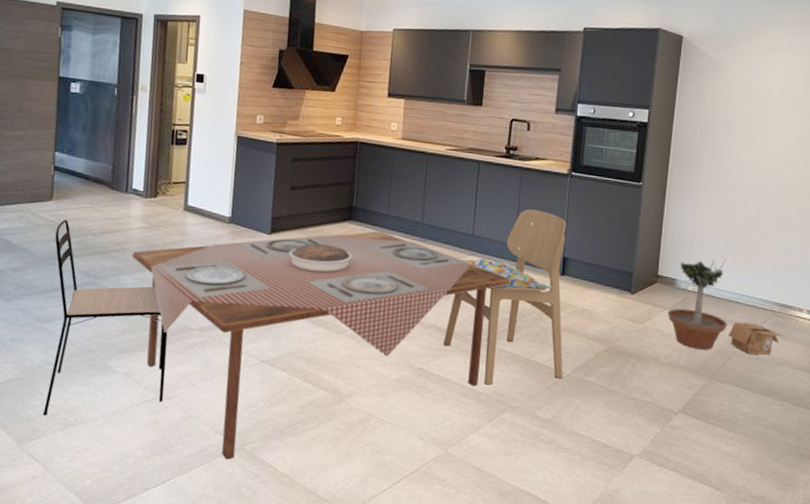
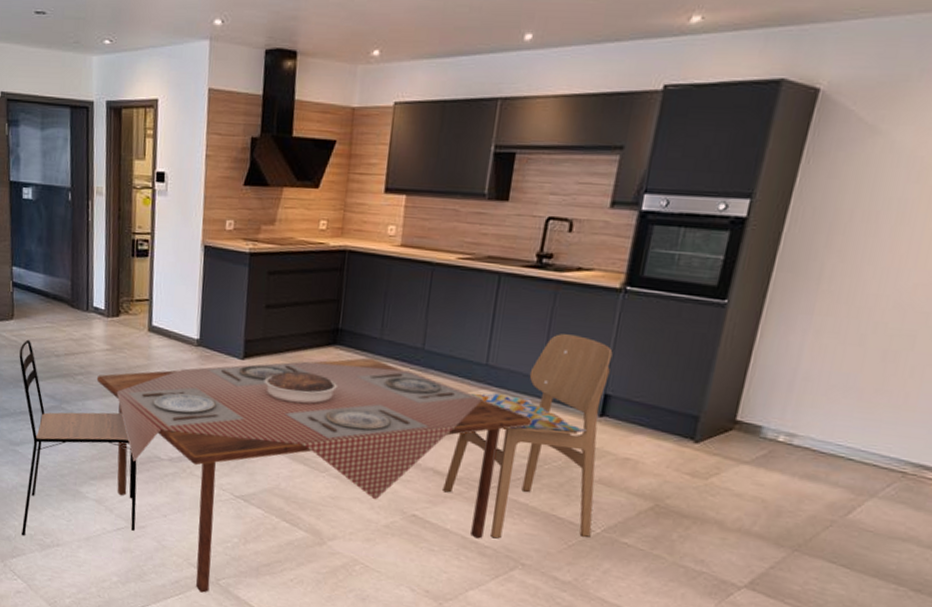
potted tree: present [667,257,728,350] -> none [742,400,843,516]
carton: present [729,322,784,356] -> none [829,483,914,528]

